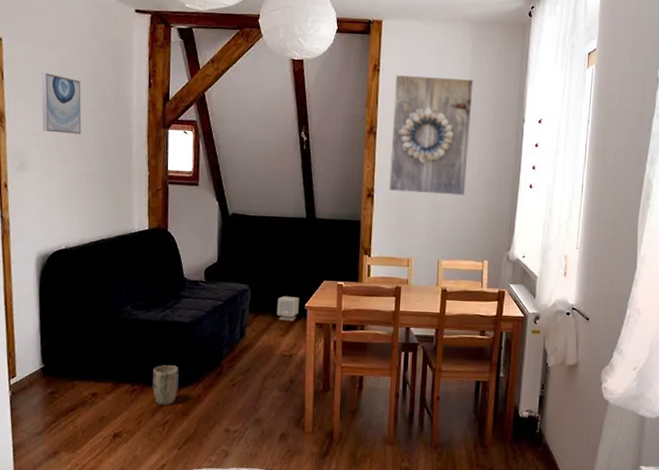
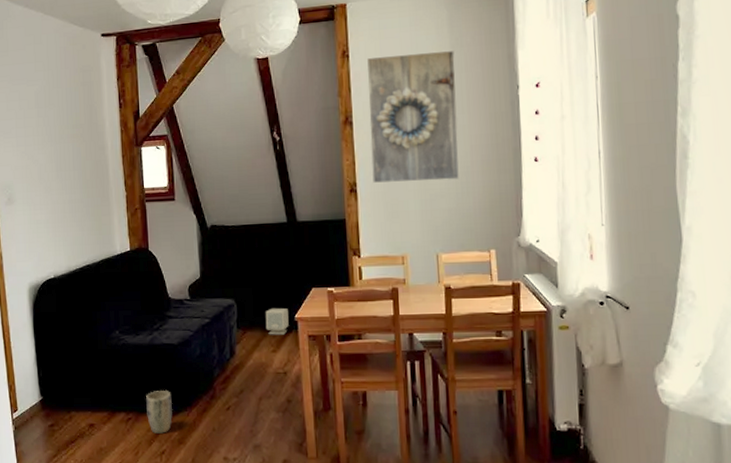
wall art: present [41,72,82,134] -> none [21,107,61,165]

